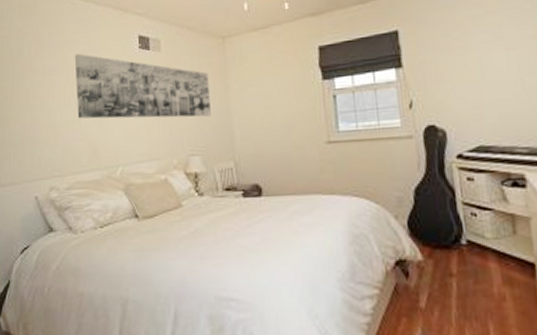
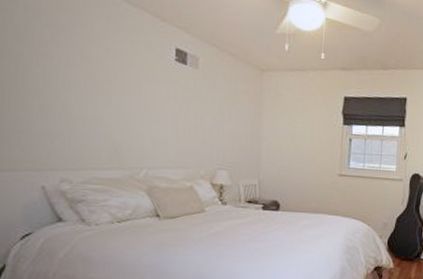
wall art: present [74,53,211,119] -> none [99,50,244,138]

